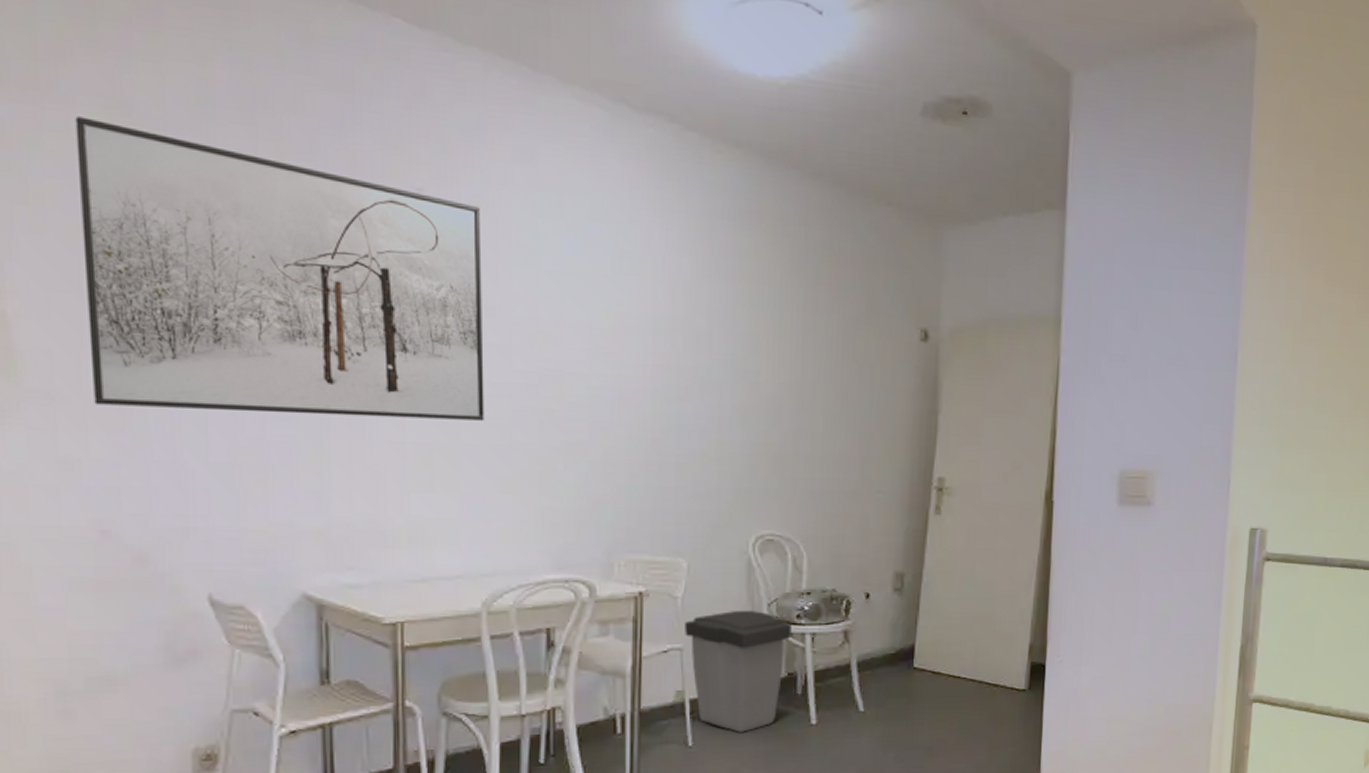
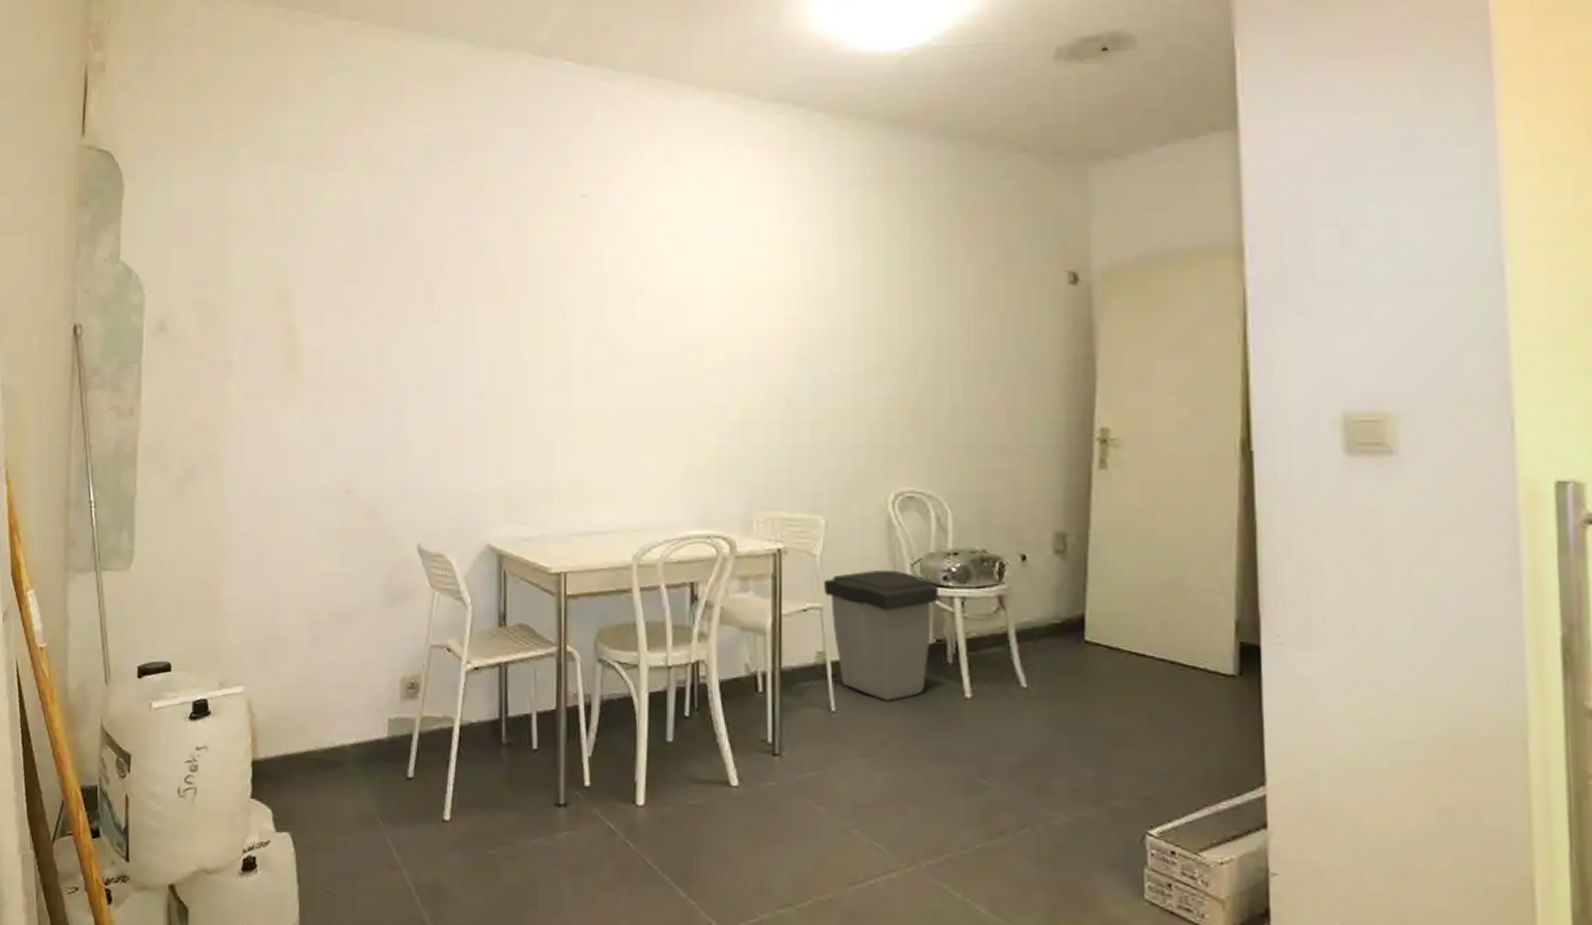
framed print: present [75,116,484,421] -> none [345,174,635,390]

